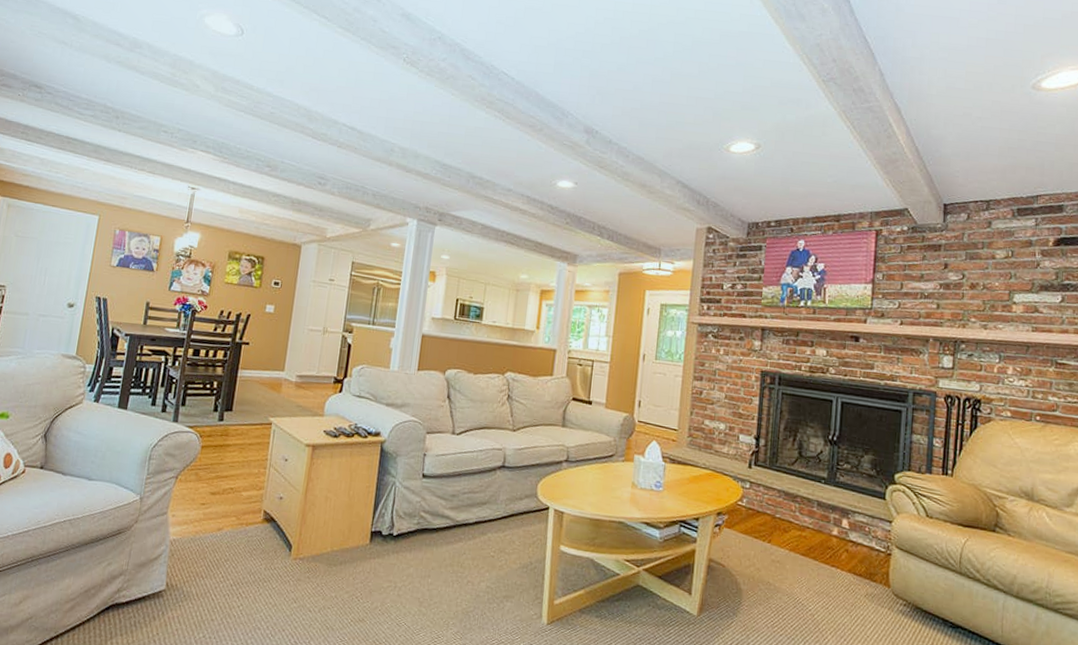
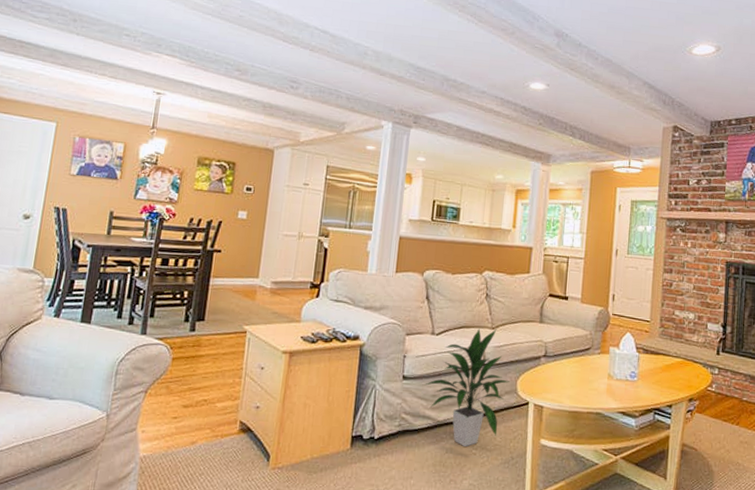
indoor plant: none [444,429,530,549] -> present [424,328,510,446]

